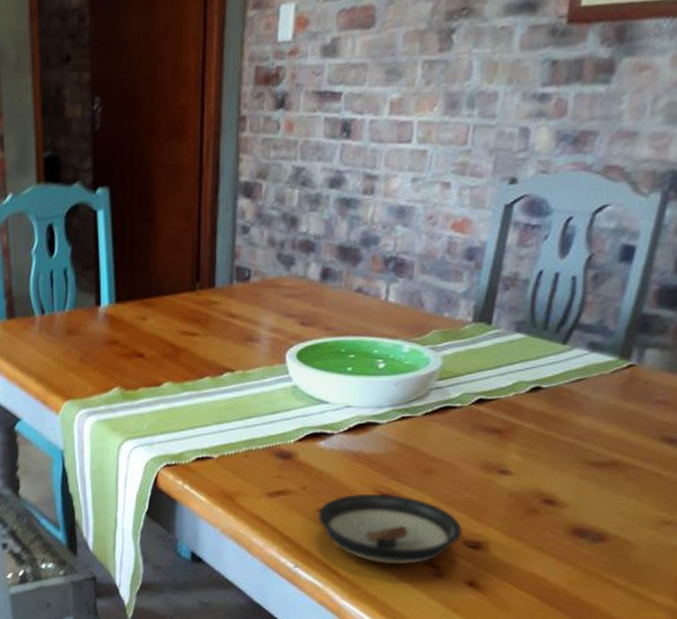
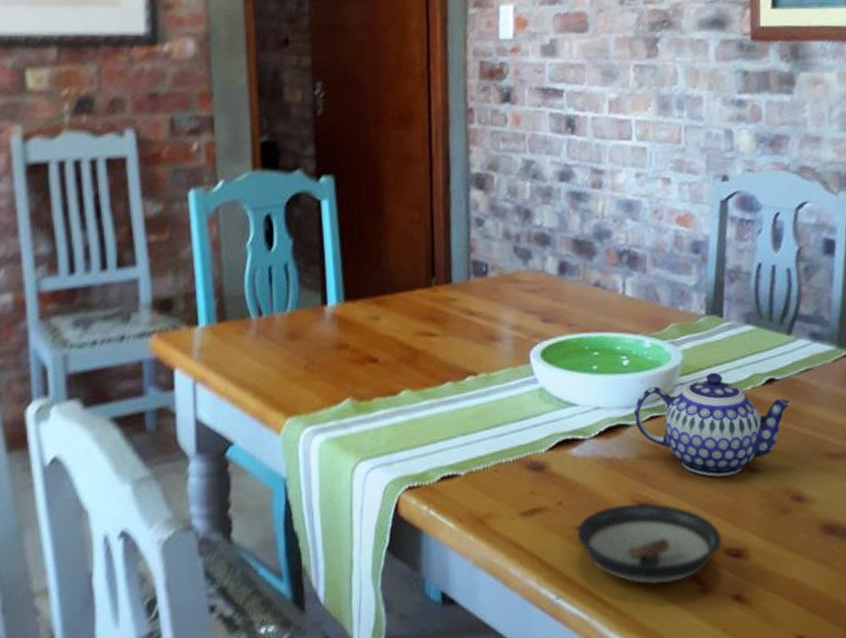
teapot: none [384,378,558,476] -> present [633,372,793,477]

